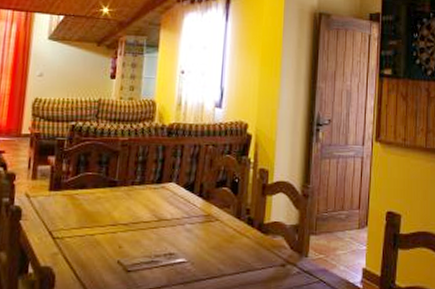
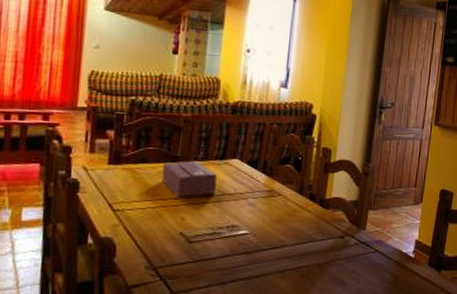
tissue box: none [100,185,153,224] -> present [161,161,217,197]

